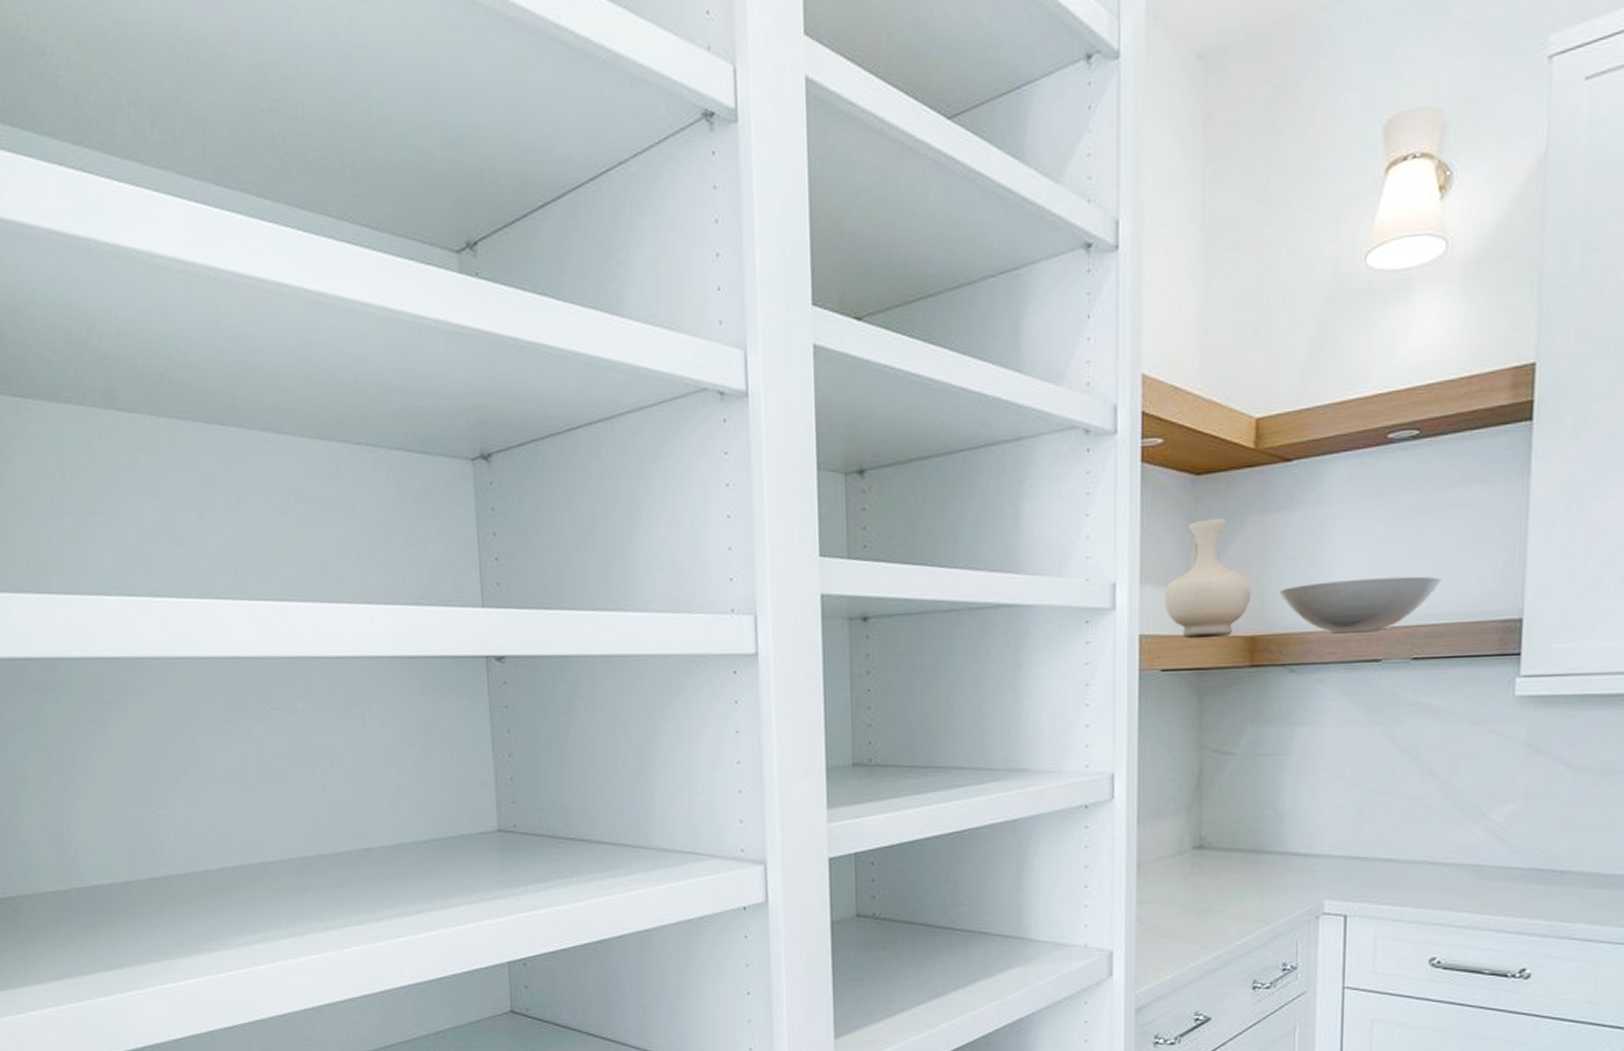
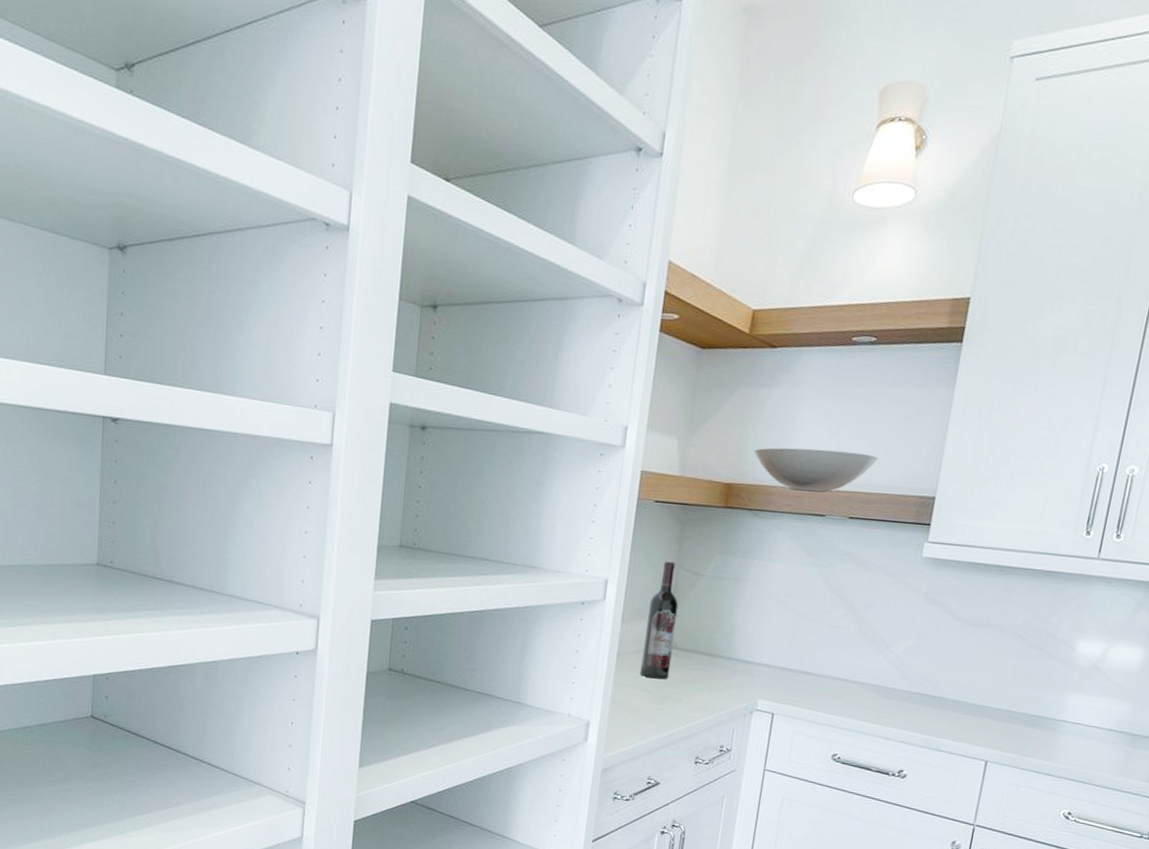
ceramic jug: present [1164,519,1252,639] -> none [663,385,733,481]
wine bottle: none [1168,742,1207,889] -> present [639,561,679,680]

